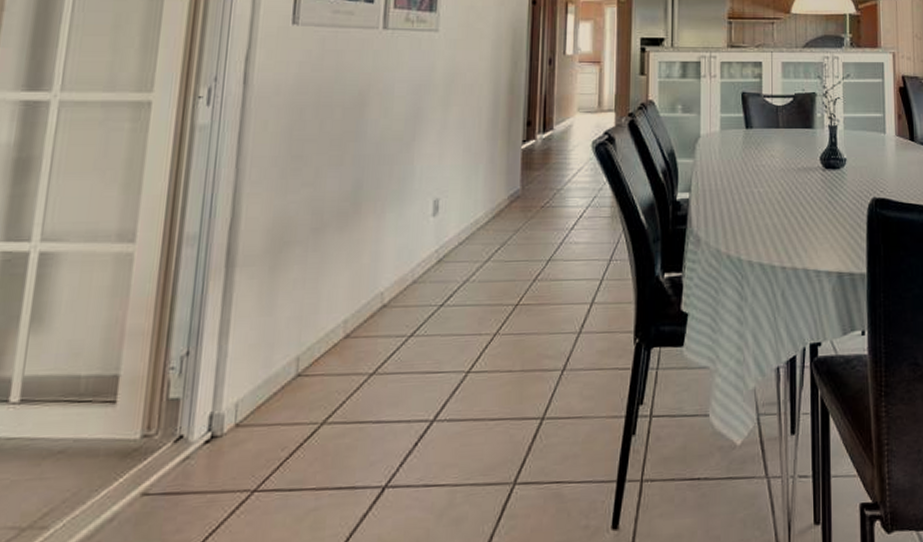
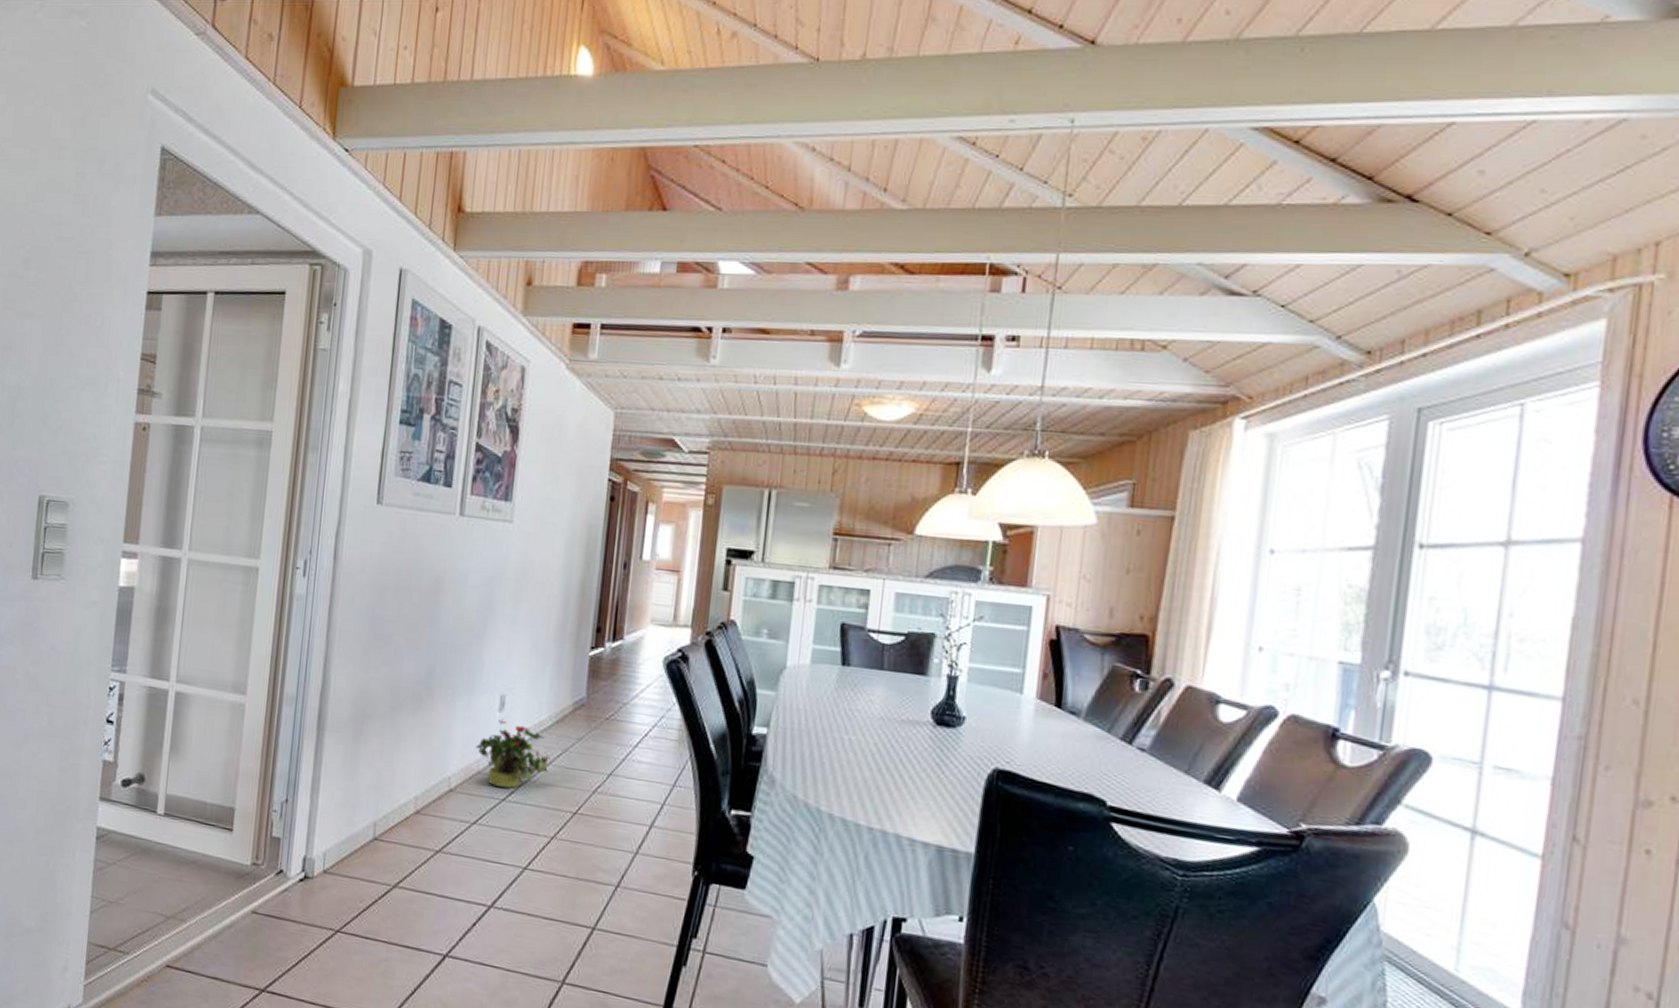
potted plant: none [410,223,489,293] -> present [476,718,550,789]

